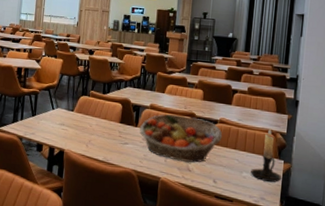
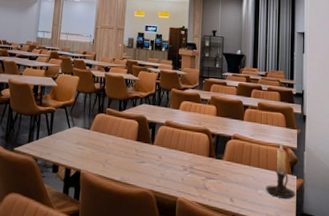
fruit basket: present [139,114,223,163] -> none [155,131,237,181]

